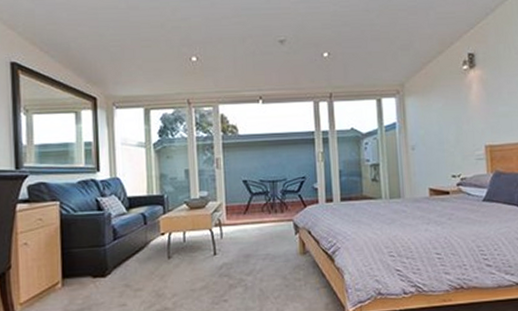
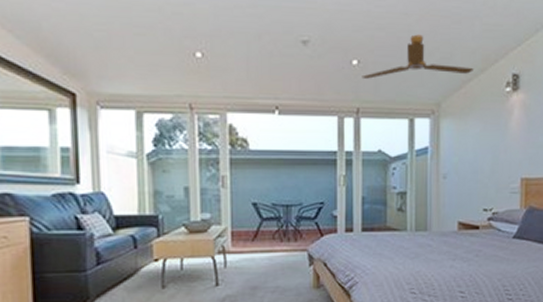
ceiling fan: none [332,27,432,68] -> present [361,34,474,79]

